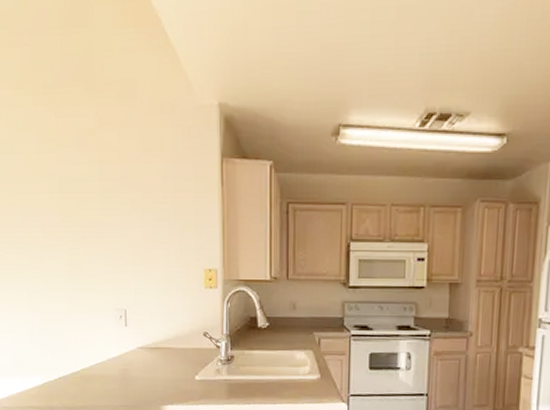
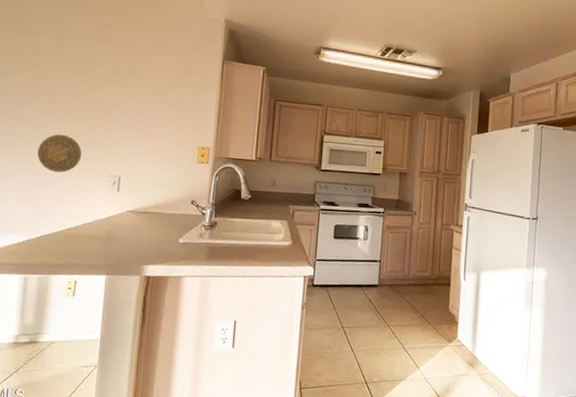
decorative plate: none [40,266,84,309] -> present [37,134,82,173]

